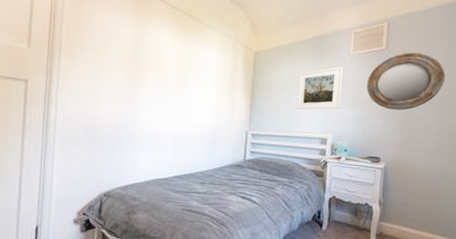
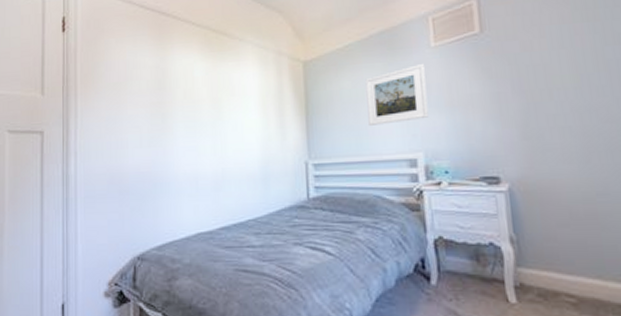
home mirror: present [367,52,446,110] -> none [461,30,578,110]

